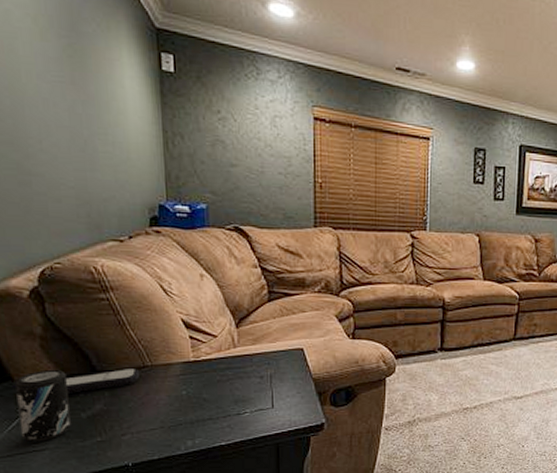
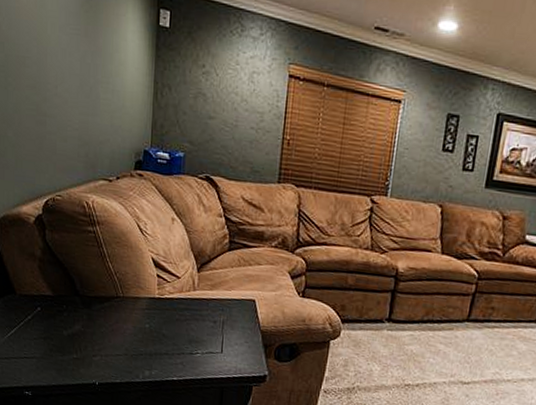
beverage can: present [15,369,72,442] -> none [17,288,56,351]
remote control: present [65,369,140,393] -> none [54,296,113,313]

